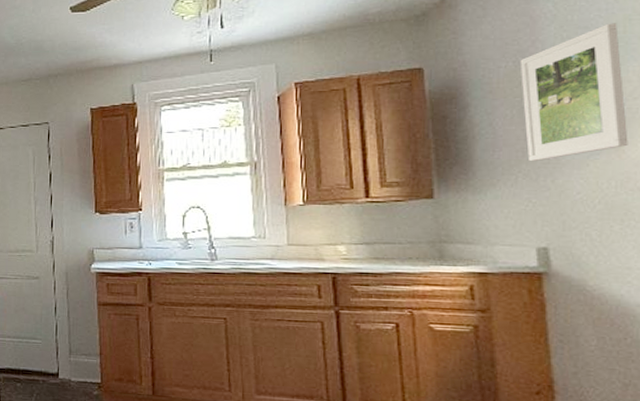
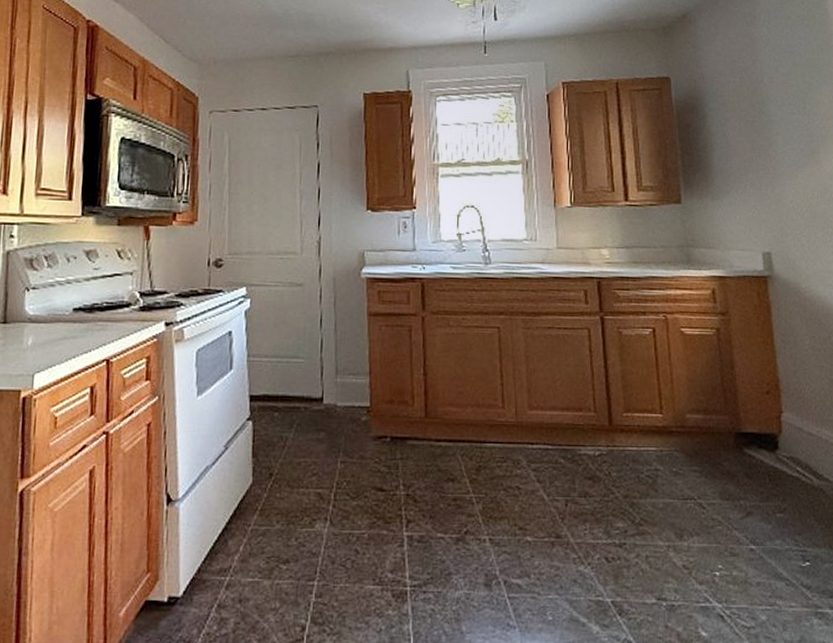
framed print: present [520,23,628,162] -> none [744,50,825,172]

